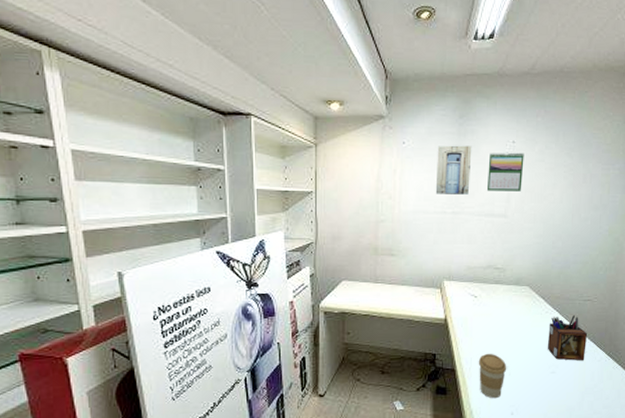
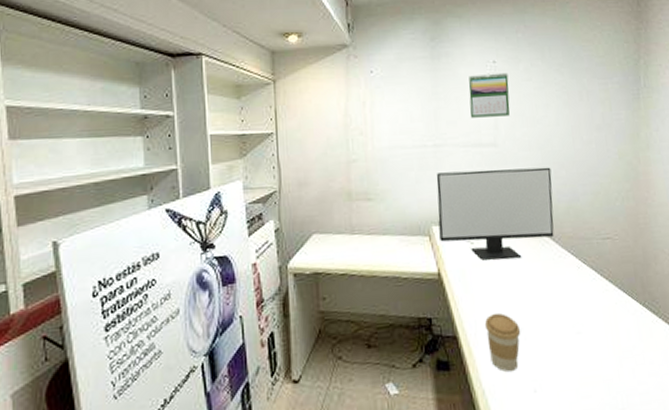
wall art: present [435,145,472,195] -> none [409,69,451,126]
computer monitor: none [449,237,550,312] -> present [436,167,554,260]
desk organizer: present [547,315,588,361] -> none [565,258,615,316]

